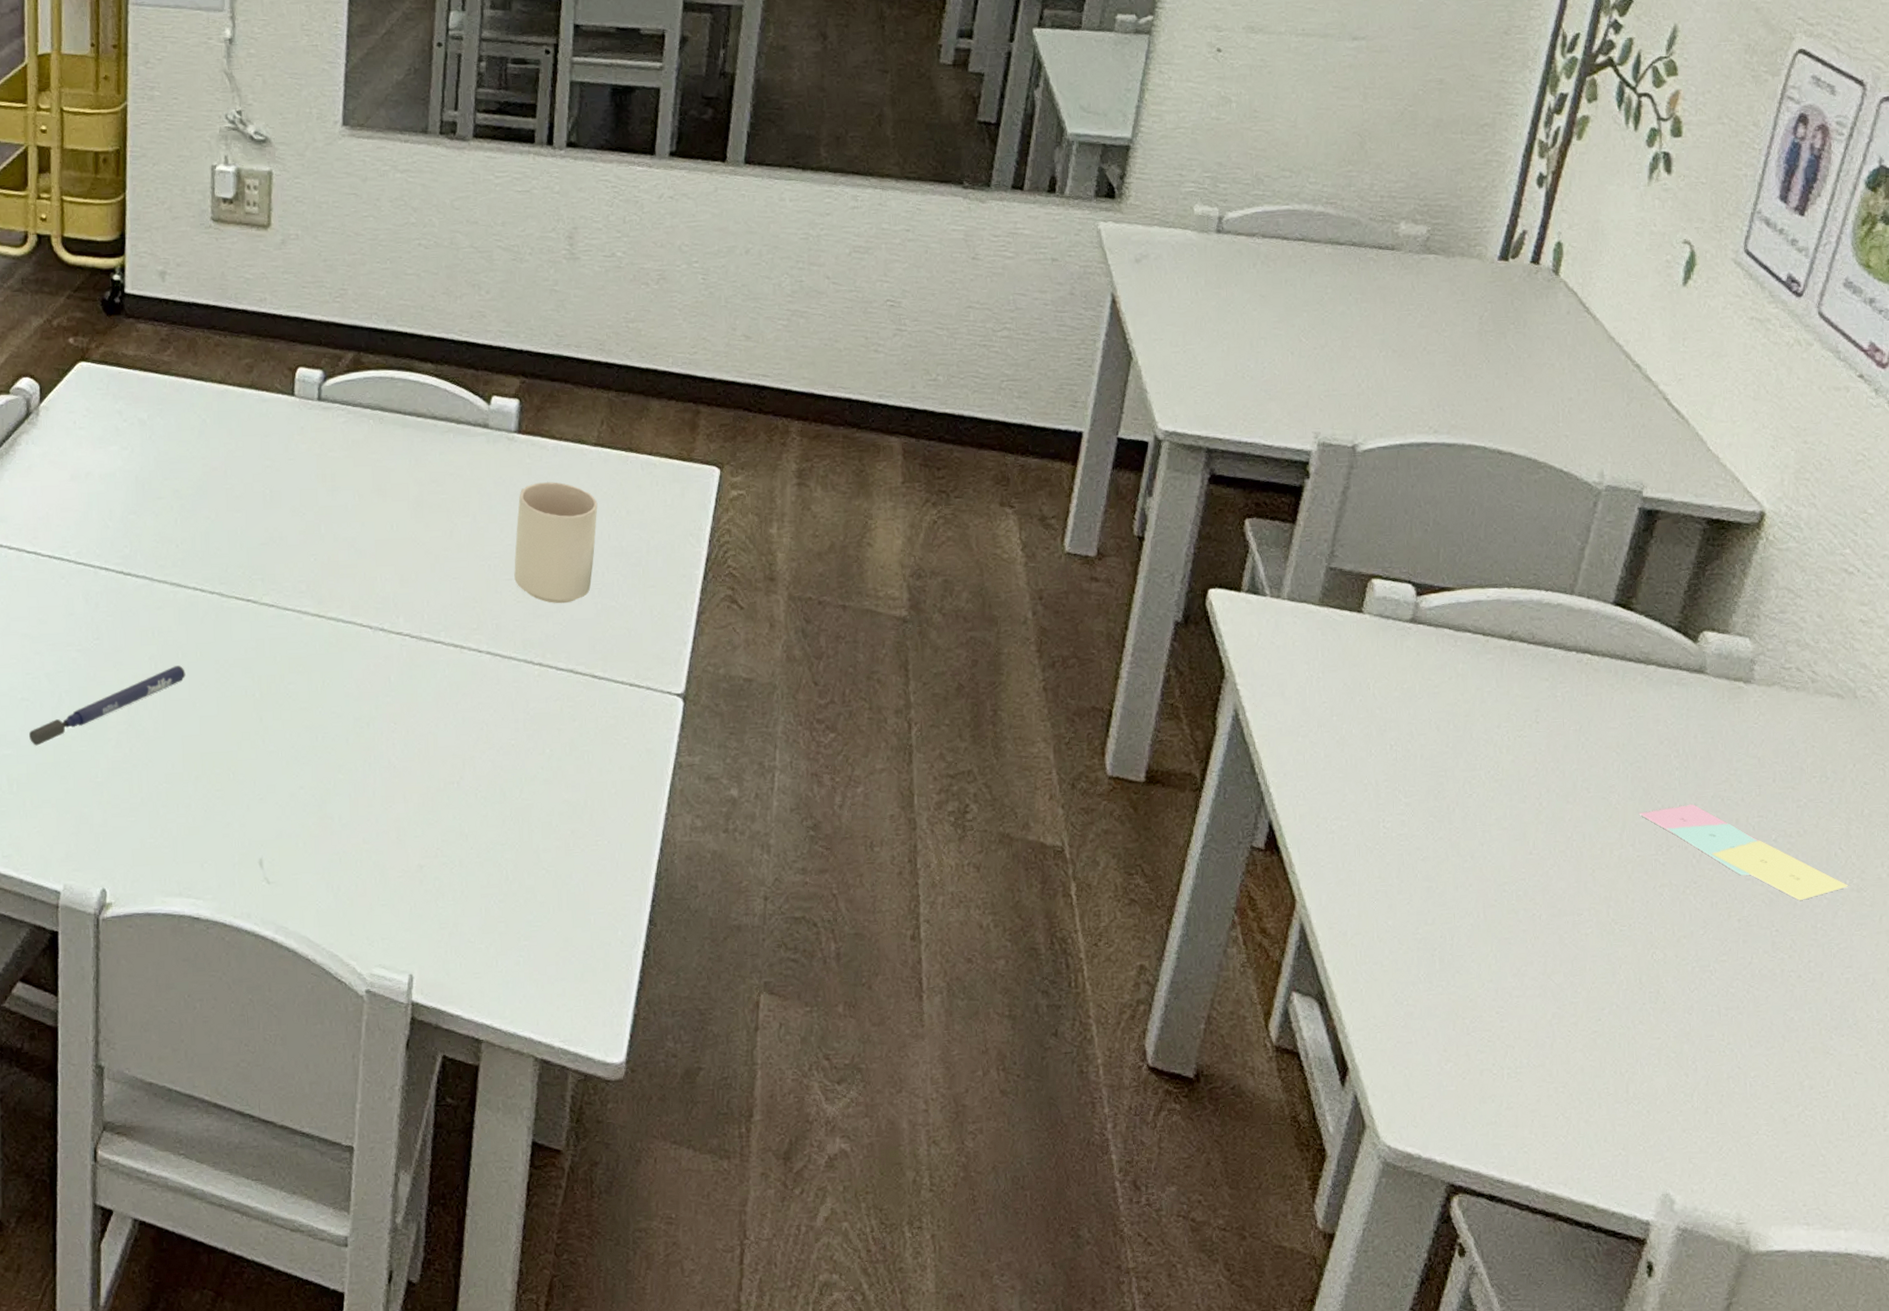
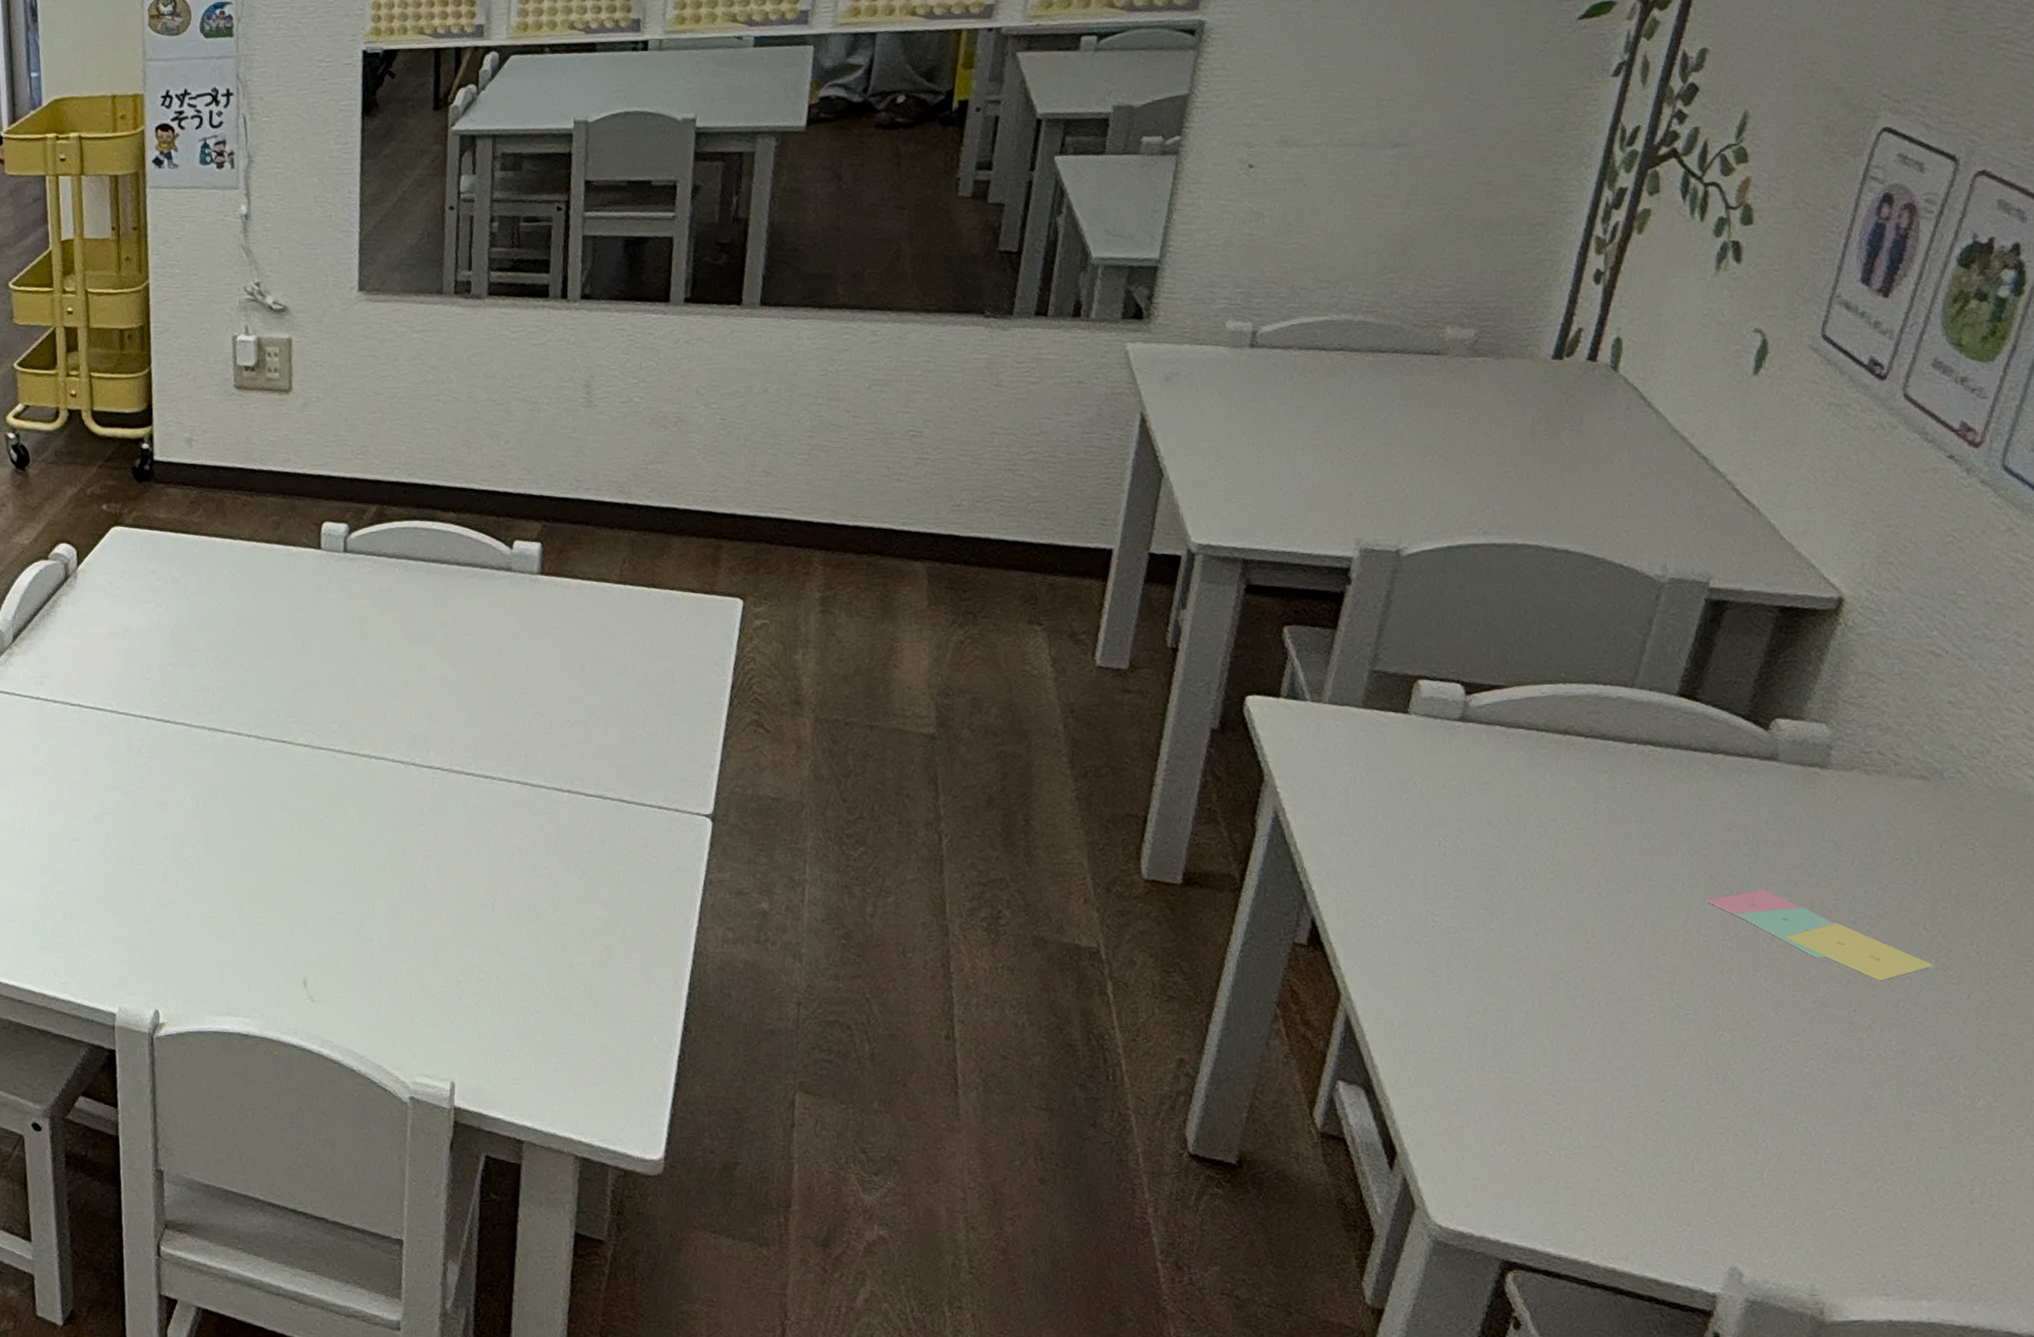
marker: present [29,665,186,746] -> none [80,804,226,882]
cup: present [514,482,598,604] -> none [541,619,622,734]

